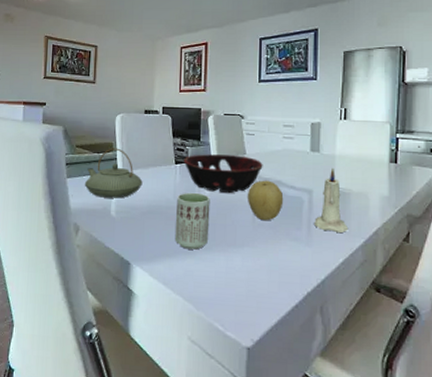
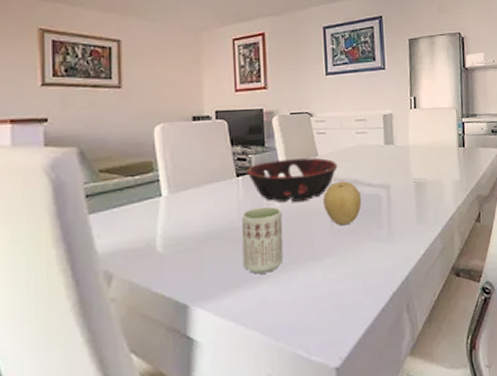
teapot: present [84,148,143,198] -> none [115,166,197,232]
candle: present [314,167,349,234] -> none [394,158,427,226]

